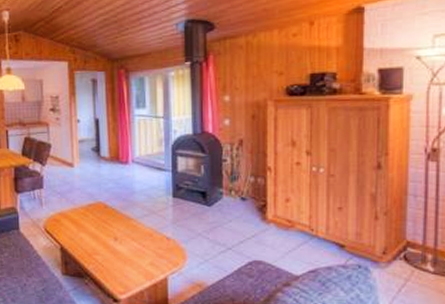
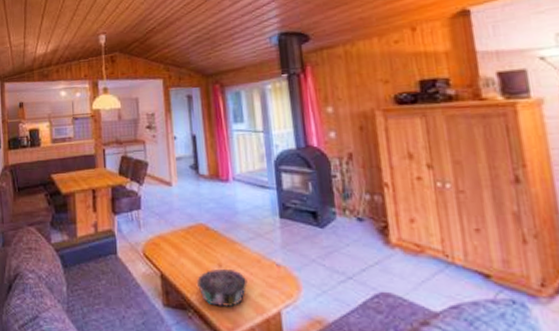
decorative bowl: none [94,241,140,275] -> present [197,268,248,308]

